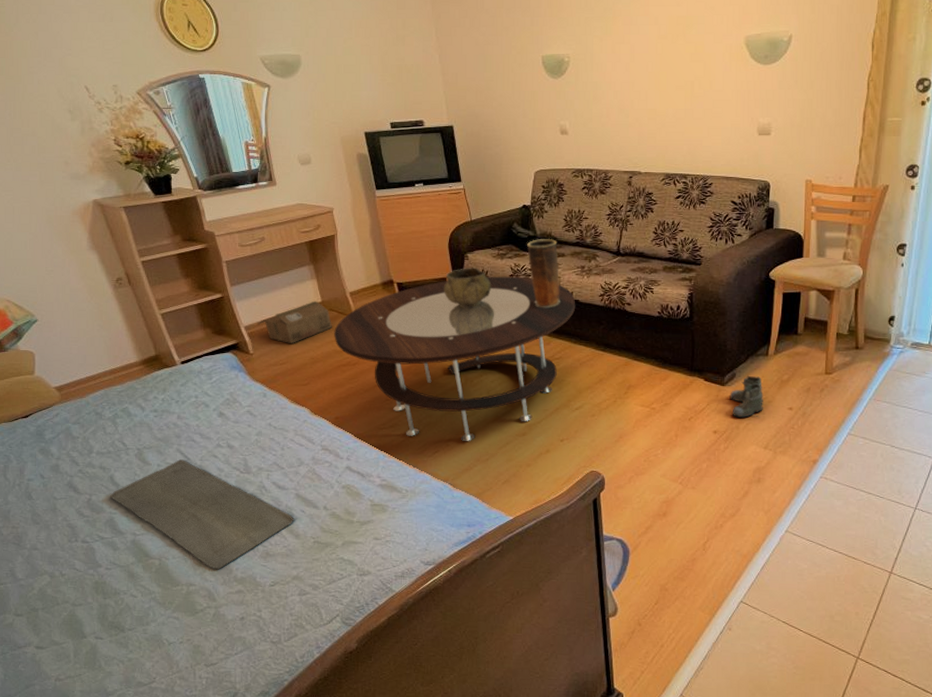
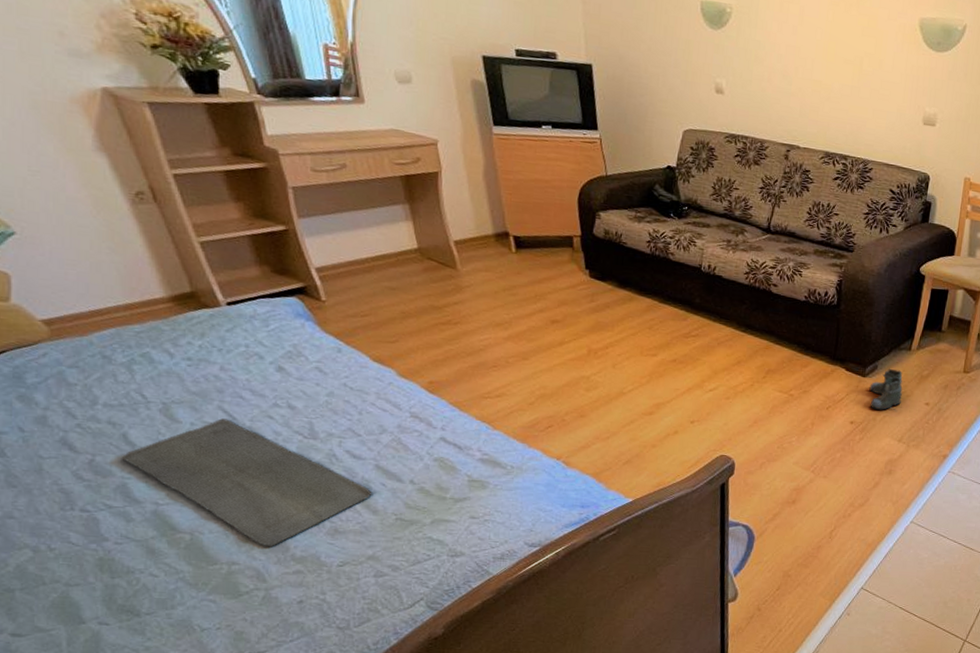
cardboard box: present [258,300,332,343] -> none [333,246,430,293]
coffee table: present [334,276,576,441] -> none [432,239,718,417]
decorative bowl: present [444,268,491,306] -> none [569,227,625,271]
vase: present [526,238,560,307] -> none [668,205,703,281]

